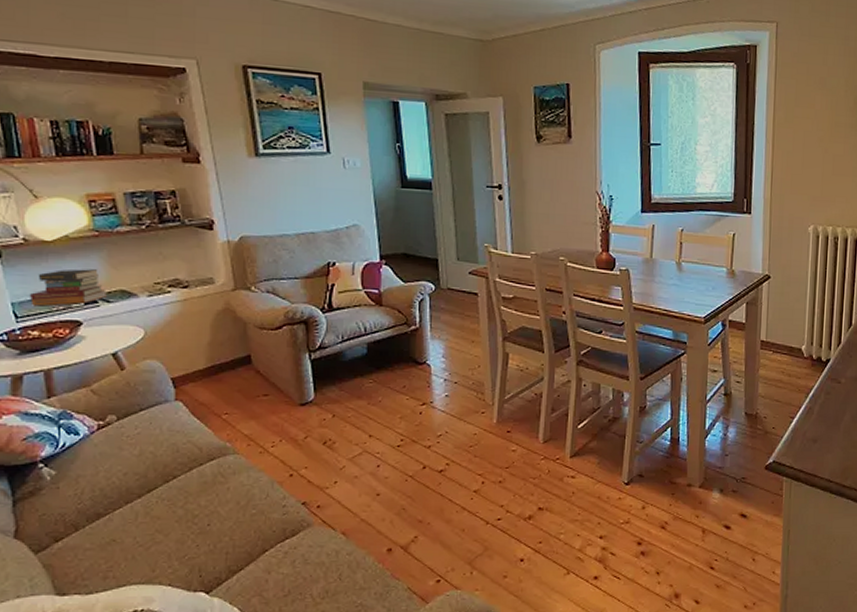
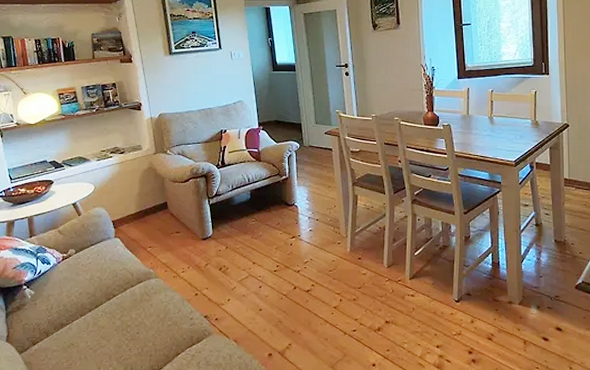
books: present [30,269,107,306] -> none [20,143,70,171]

